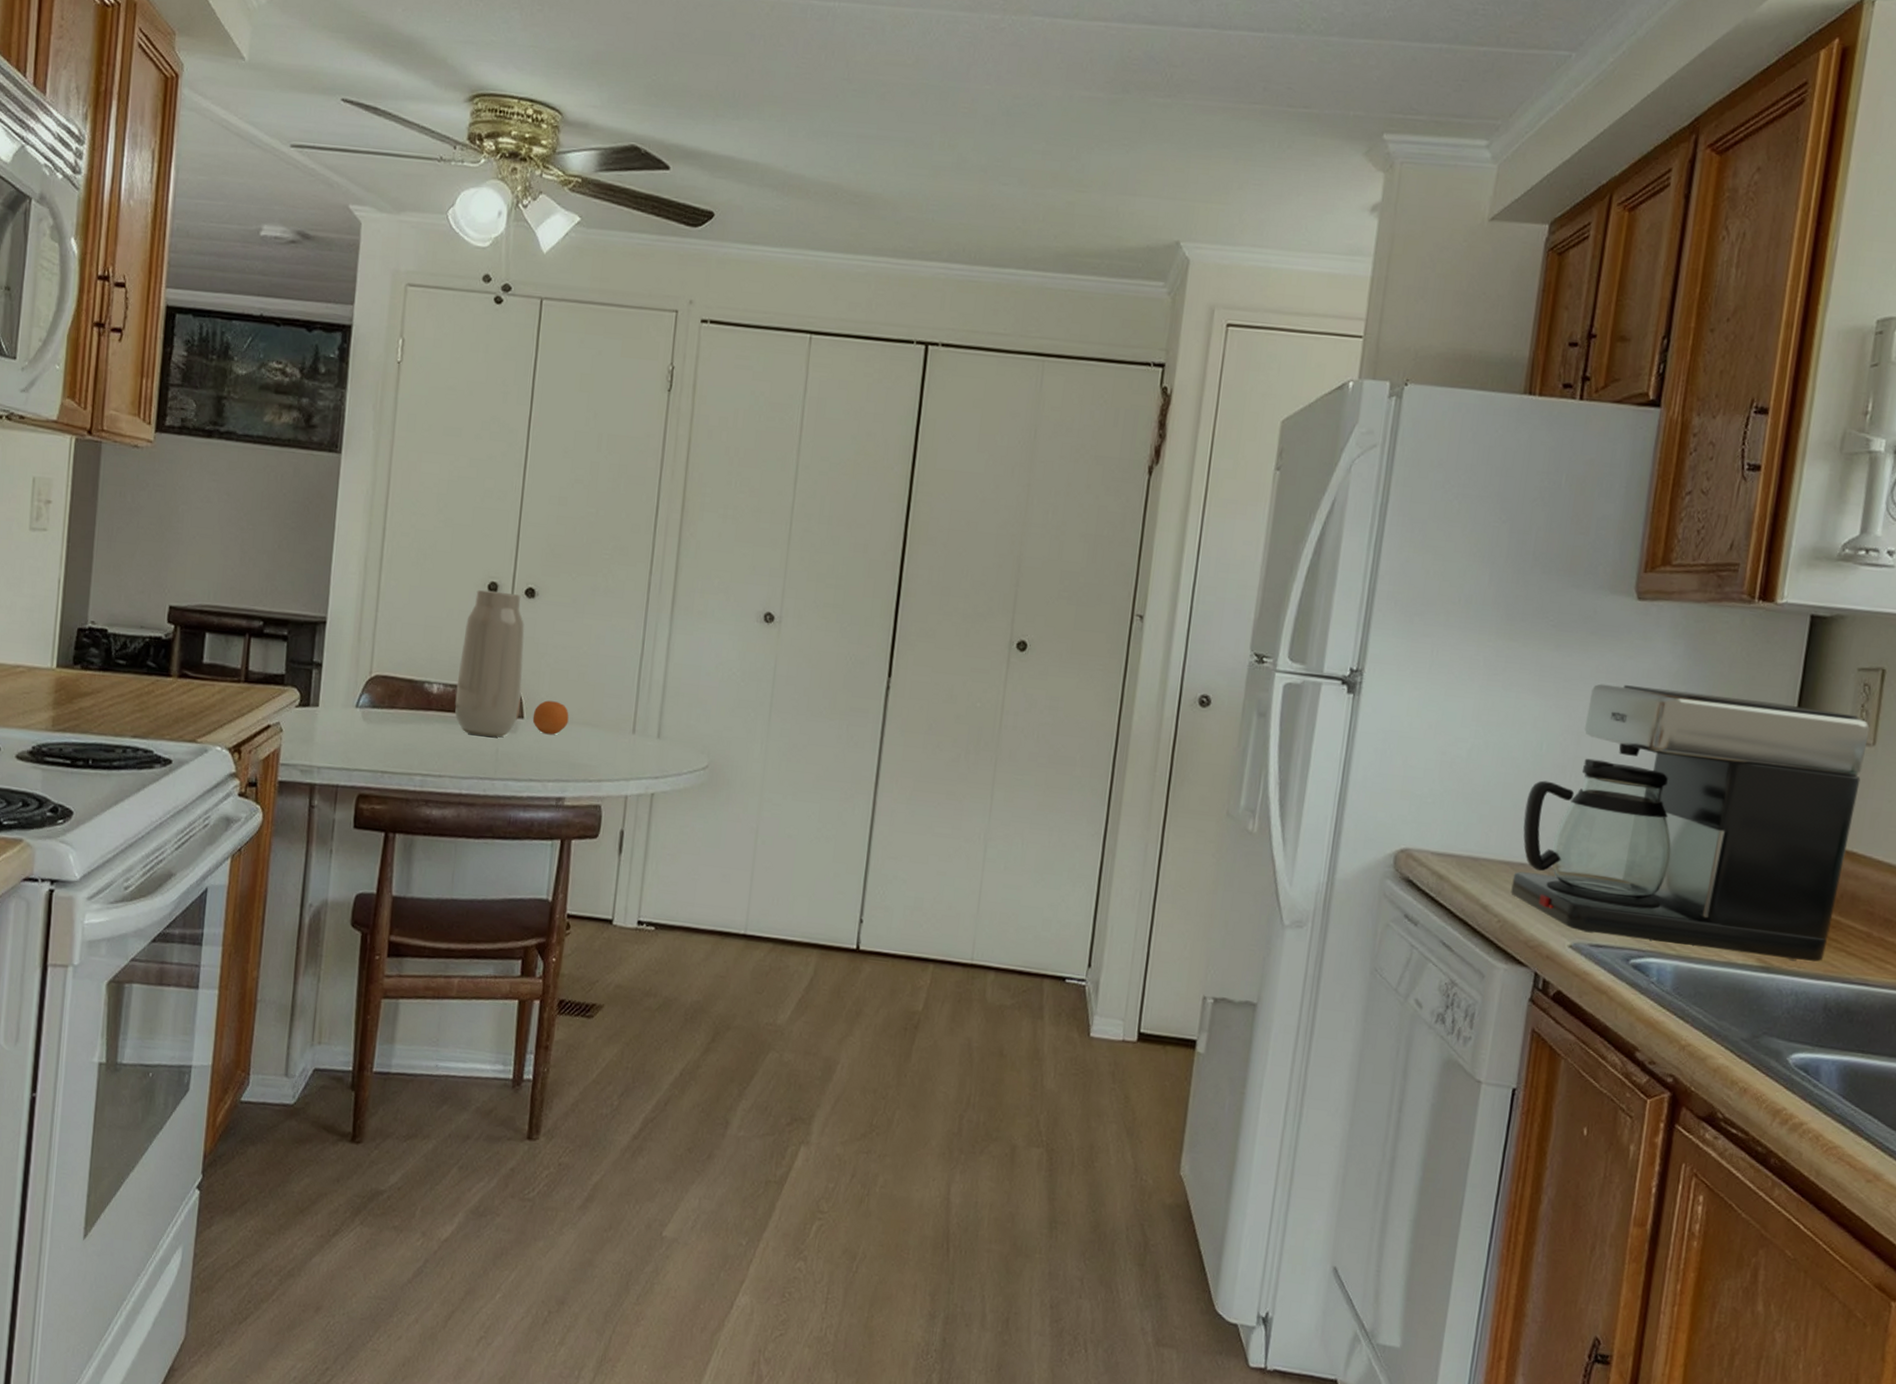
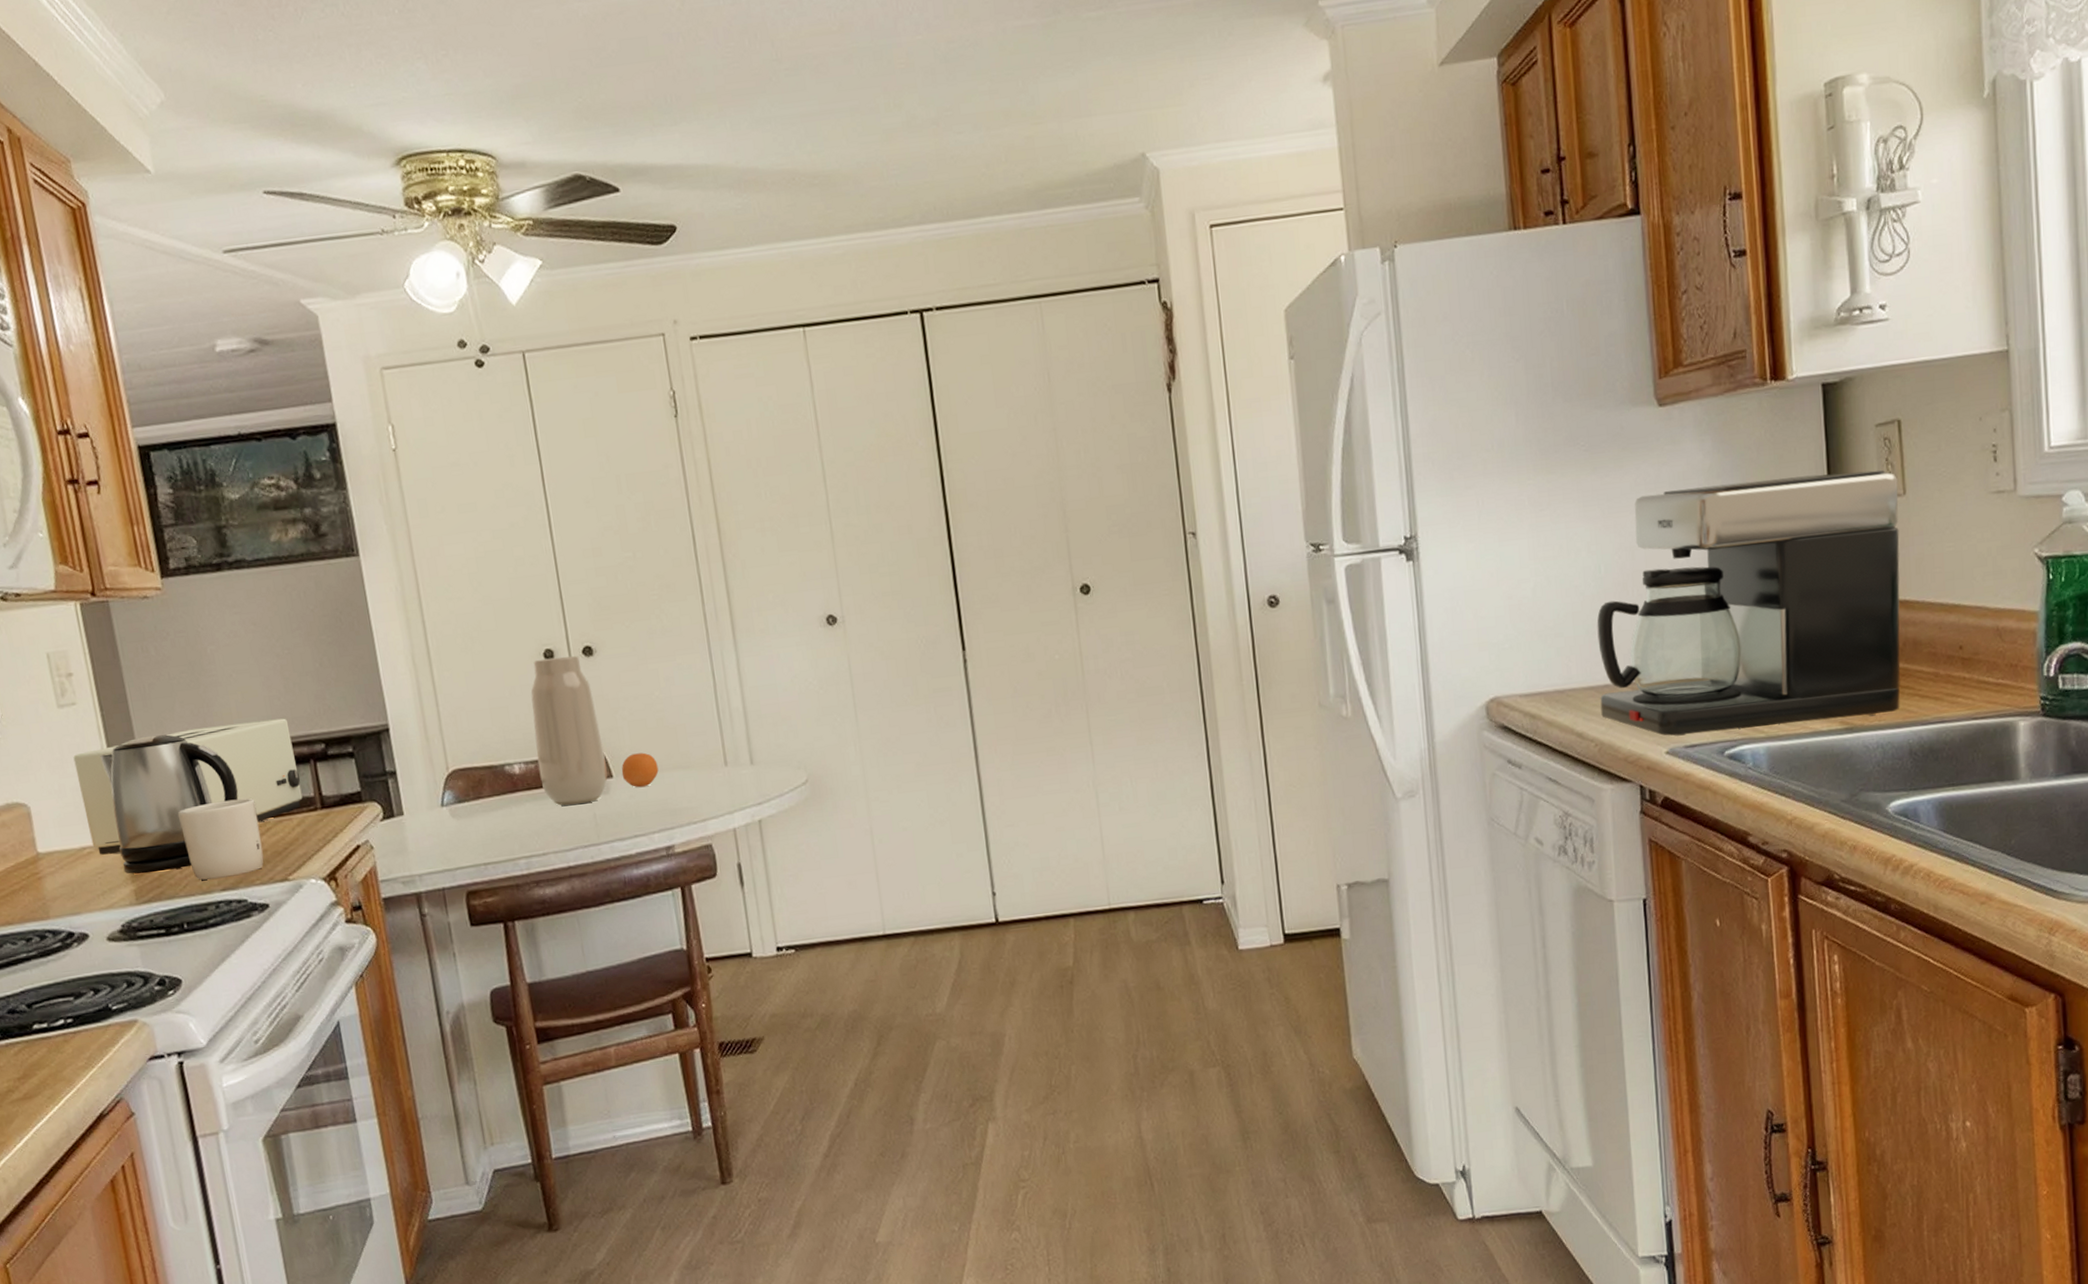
toaster: none [26,576,235,682] -> present [73,718,303,855]
kettle: none [48,575,173,708] -> present [99,734,239,874]
mug: none [110,651,185,727] -> present [177,798,264,881]

